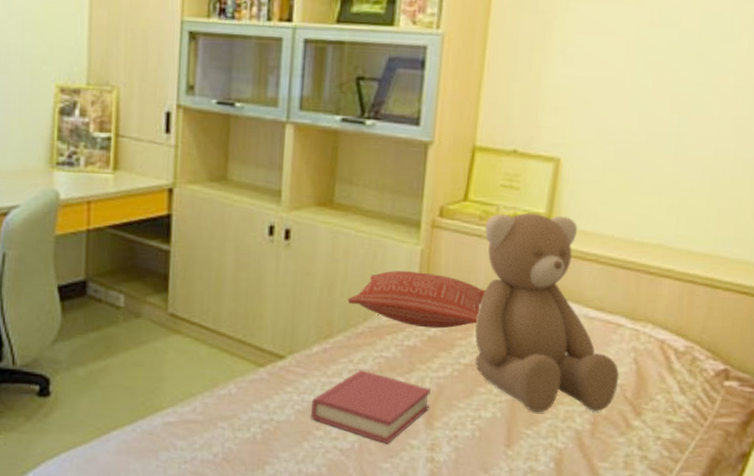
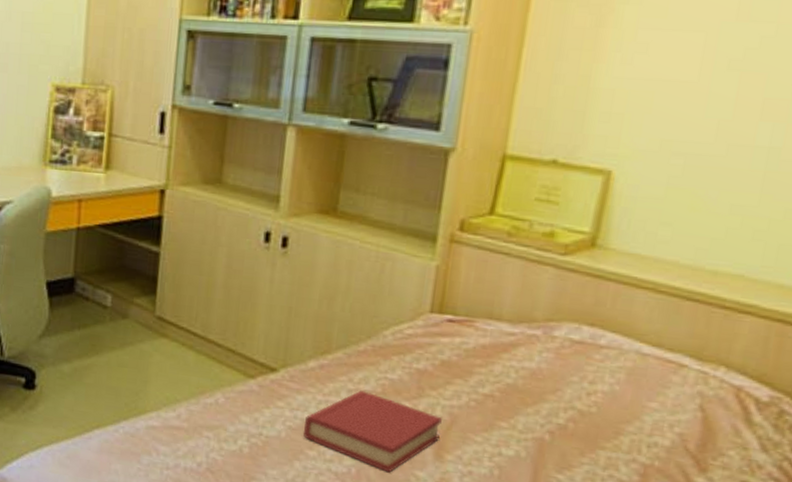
pillow: present [347,270,486,329] -> none [349,286,513,353]
teddy bear: present [475,212,620,413] -> none [496,230,680,462]

